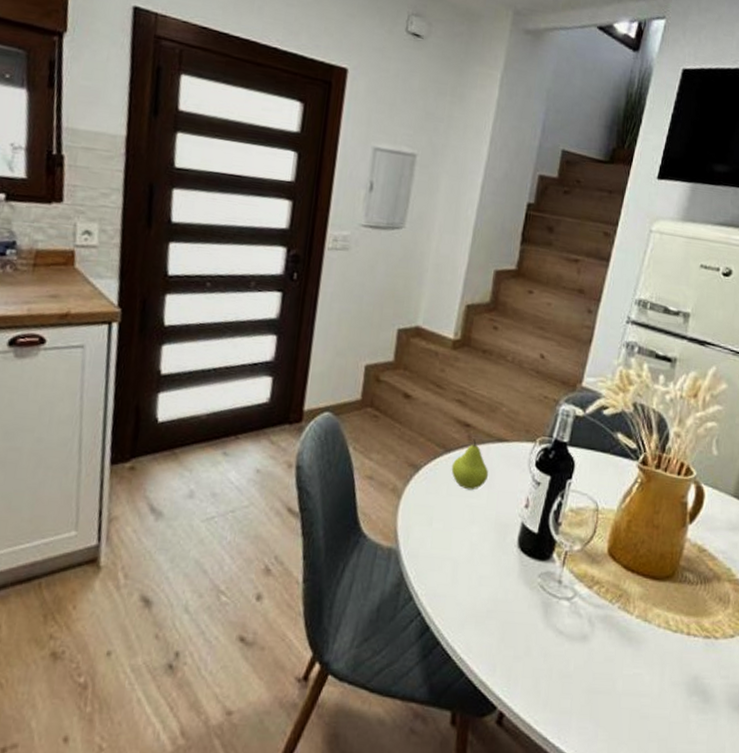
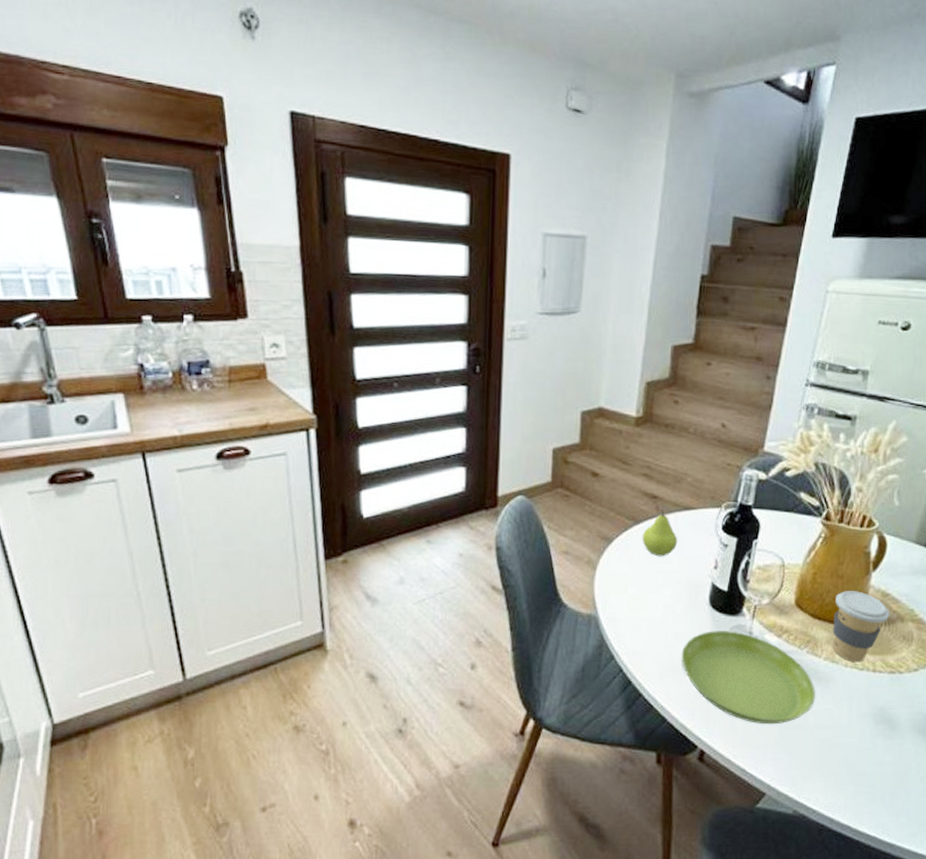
saucer: none [484,576,626,688] -> present [681,631,815,725]
coffee cup: none [646,543,706,624] -> present [833,591,890,663]

